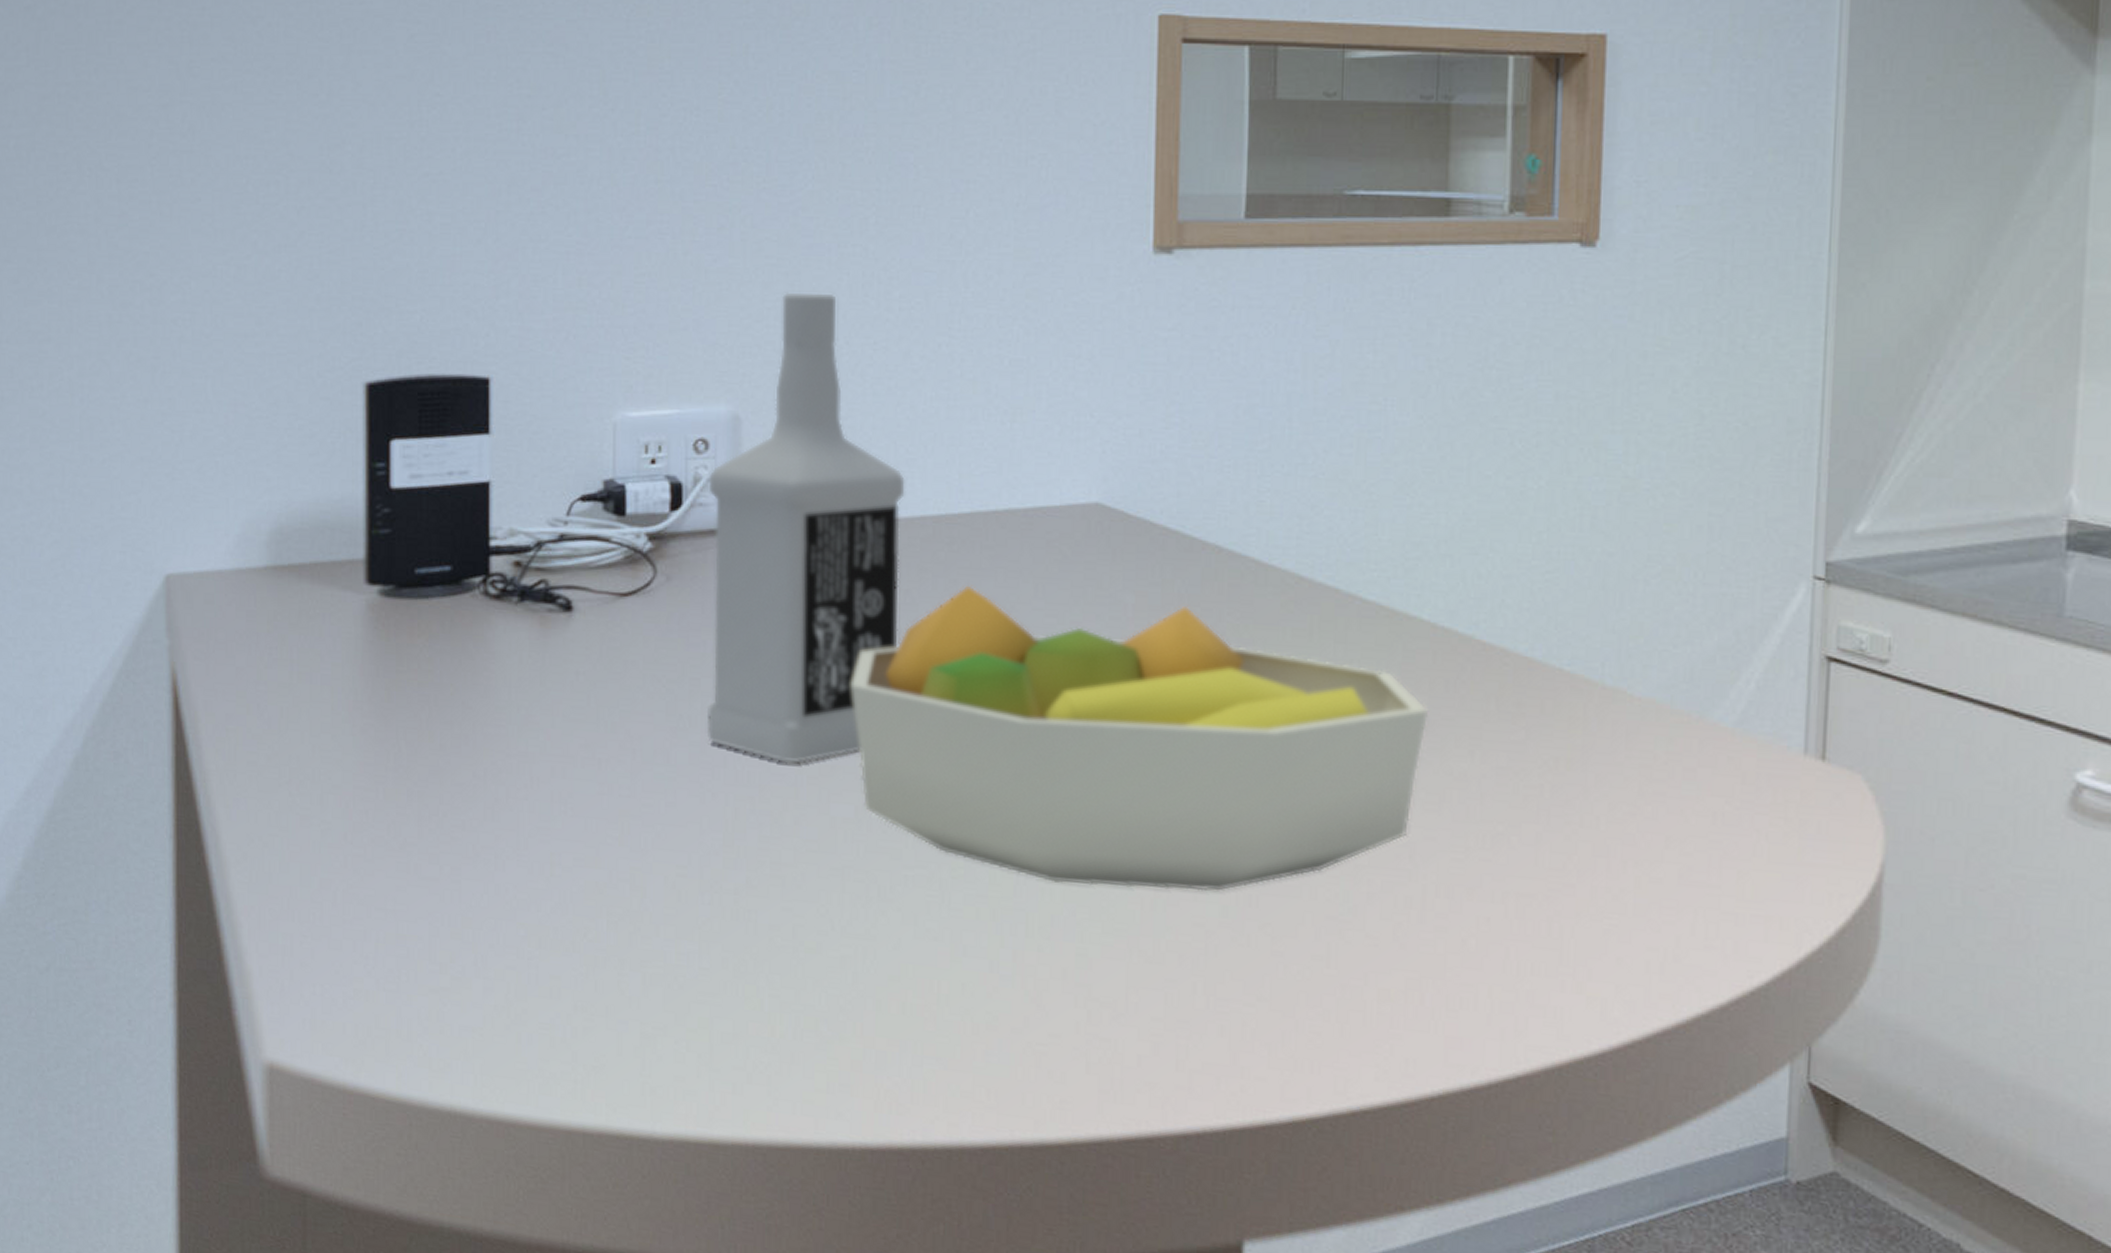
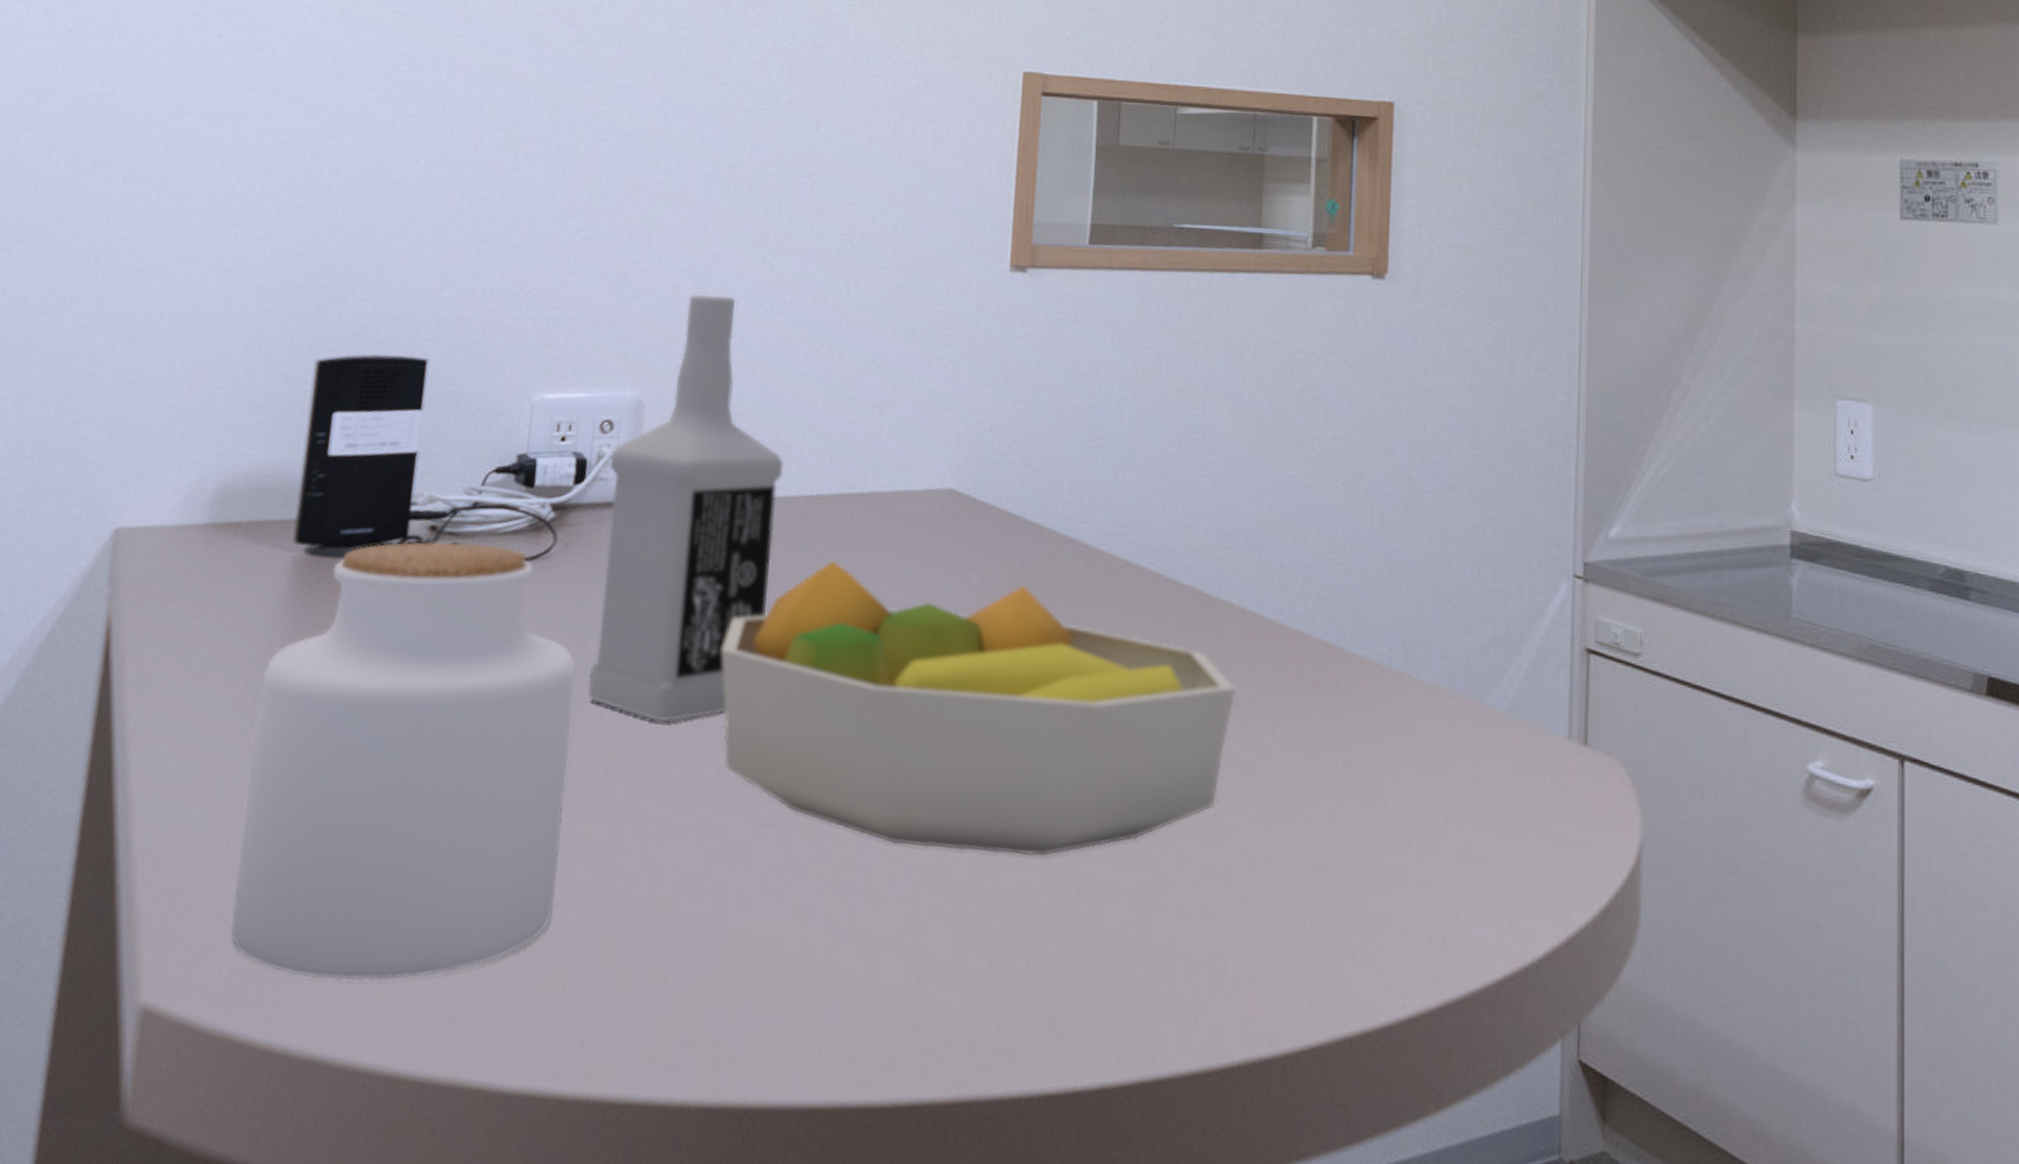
jar: none [348,577,693,1034] -> present [230,541,577,981]

